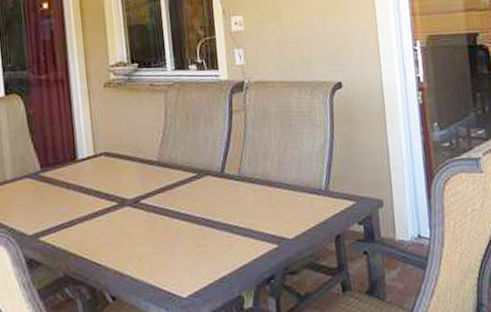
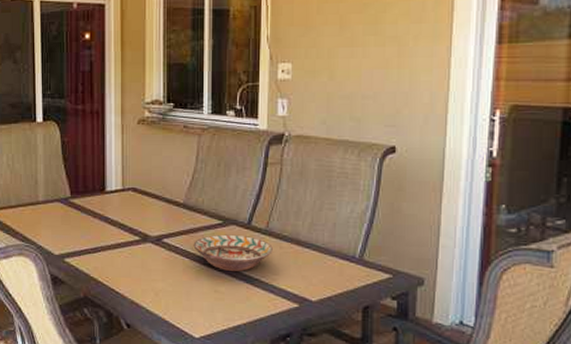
decorative bowl: none [171,184,247,223] -> present [193,234,273,271]

